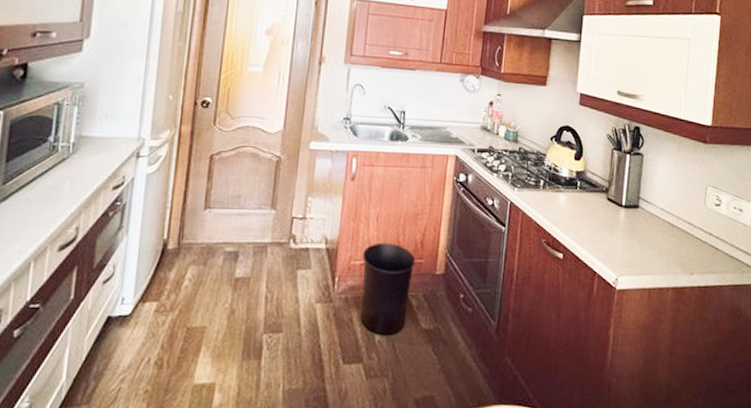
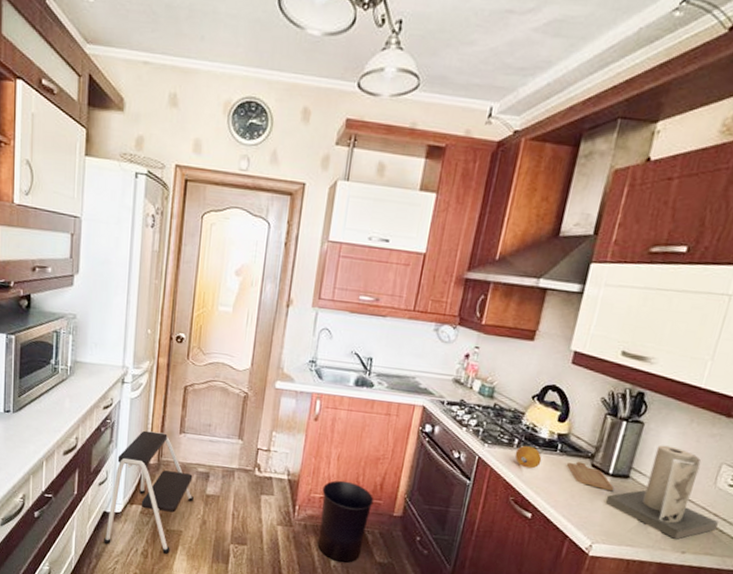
step stool: none [106,210,220,359] -> present [104,430,194,554]
fruit: none [542,185,566,208] -> present [514,445,542,469]
chopping board: none [587,196,629,223] -> present [567,461,614,492]
paper towel roll: none [623,173,713,263] -> present [605,445,719,540]

